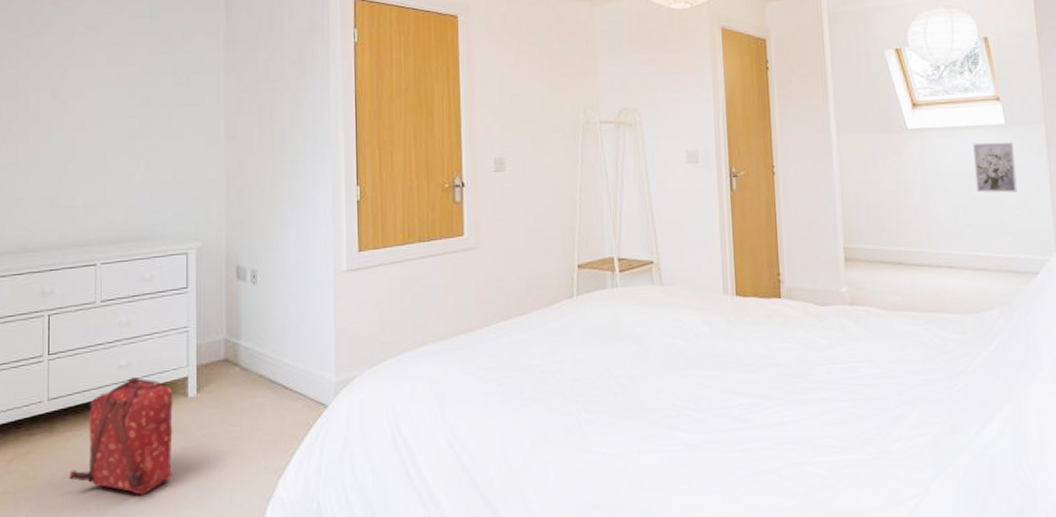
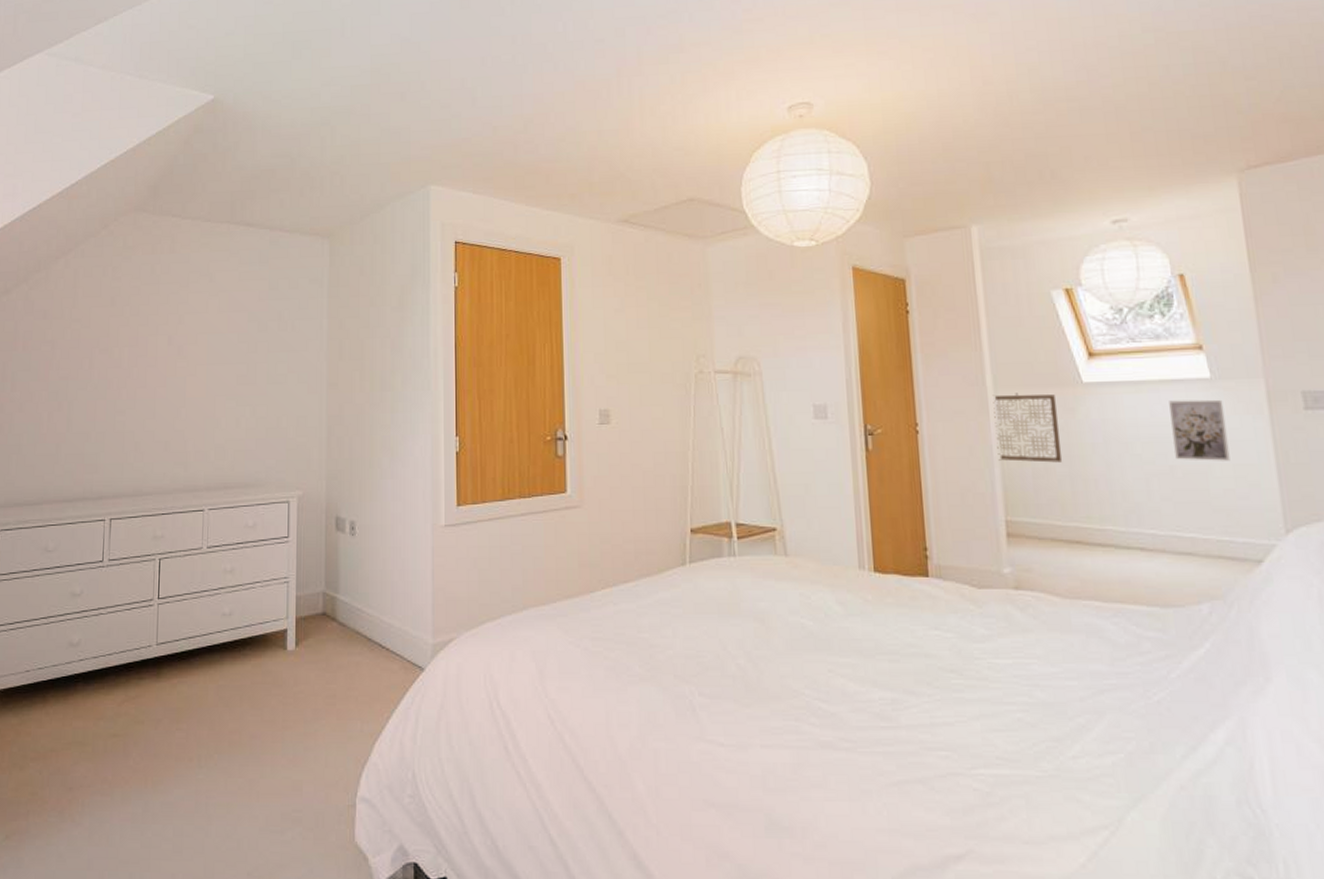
backpack: present [68,376,173,495] -> none [173,626,273,749]
wall art: none [835,138,890,197] -> present [992,393,1063,463]

